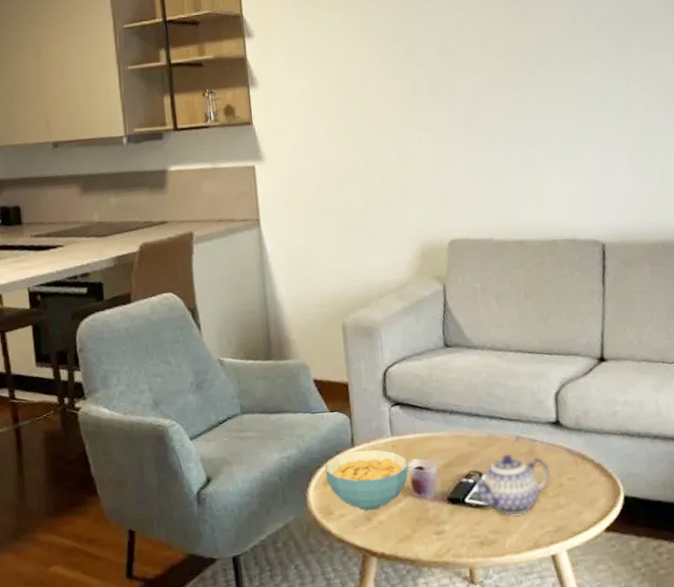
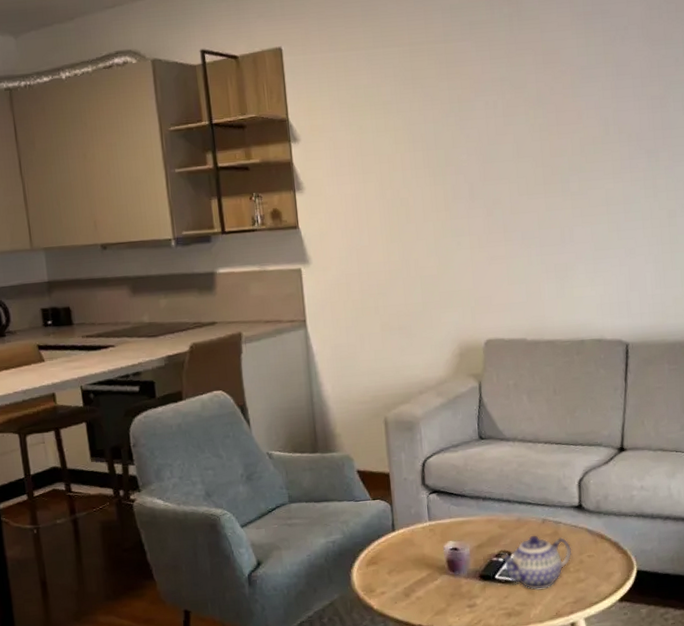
cereal bowl: present [325,449,408,511] -> none [367,533,444,589]

